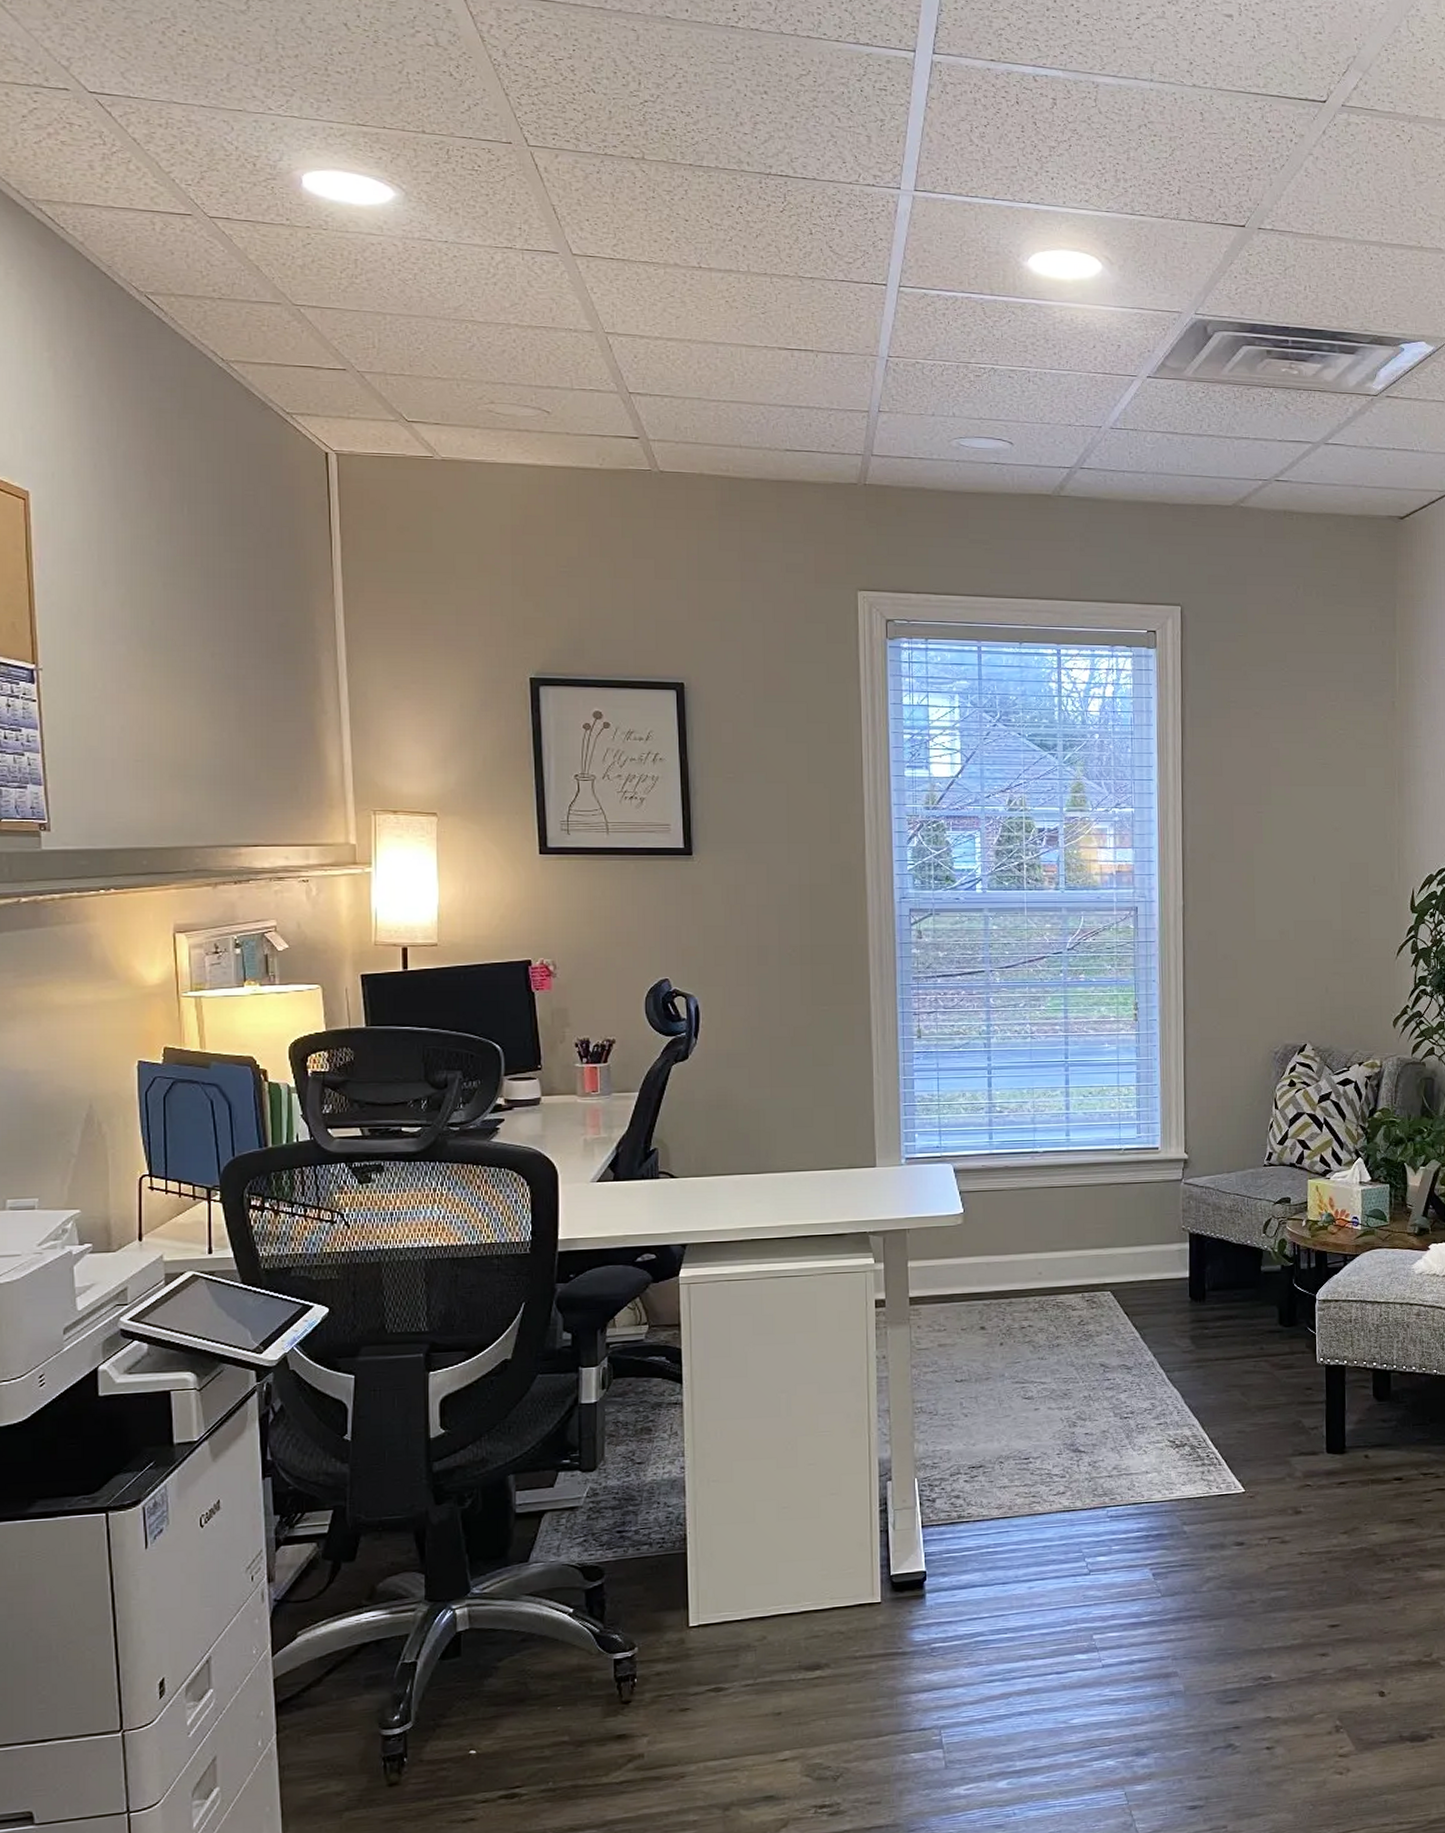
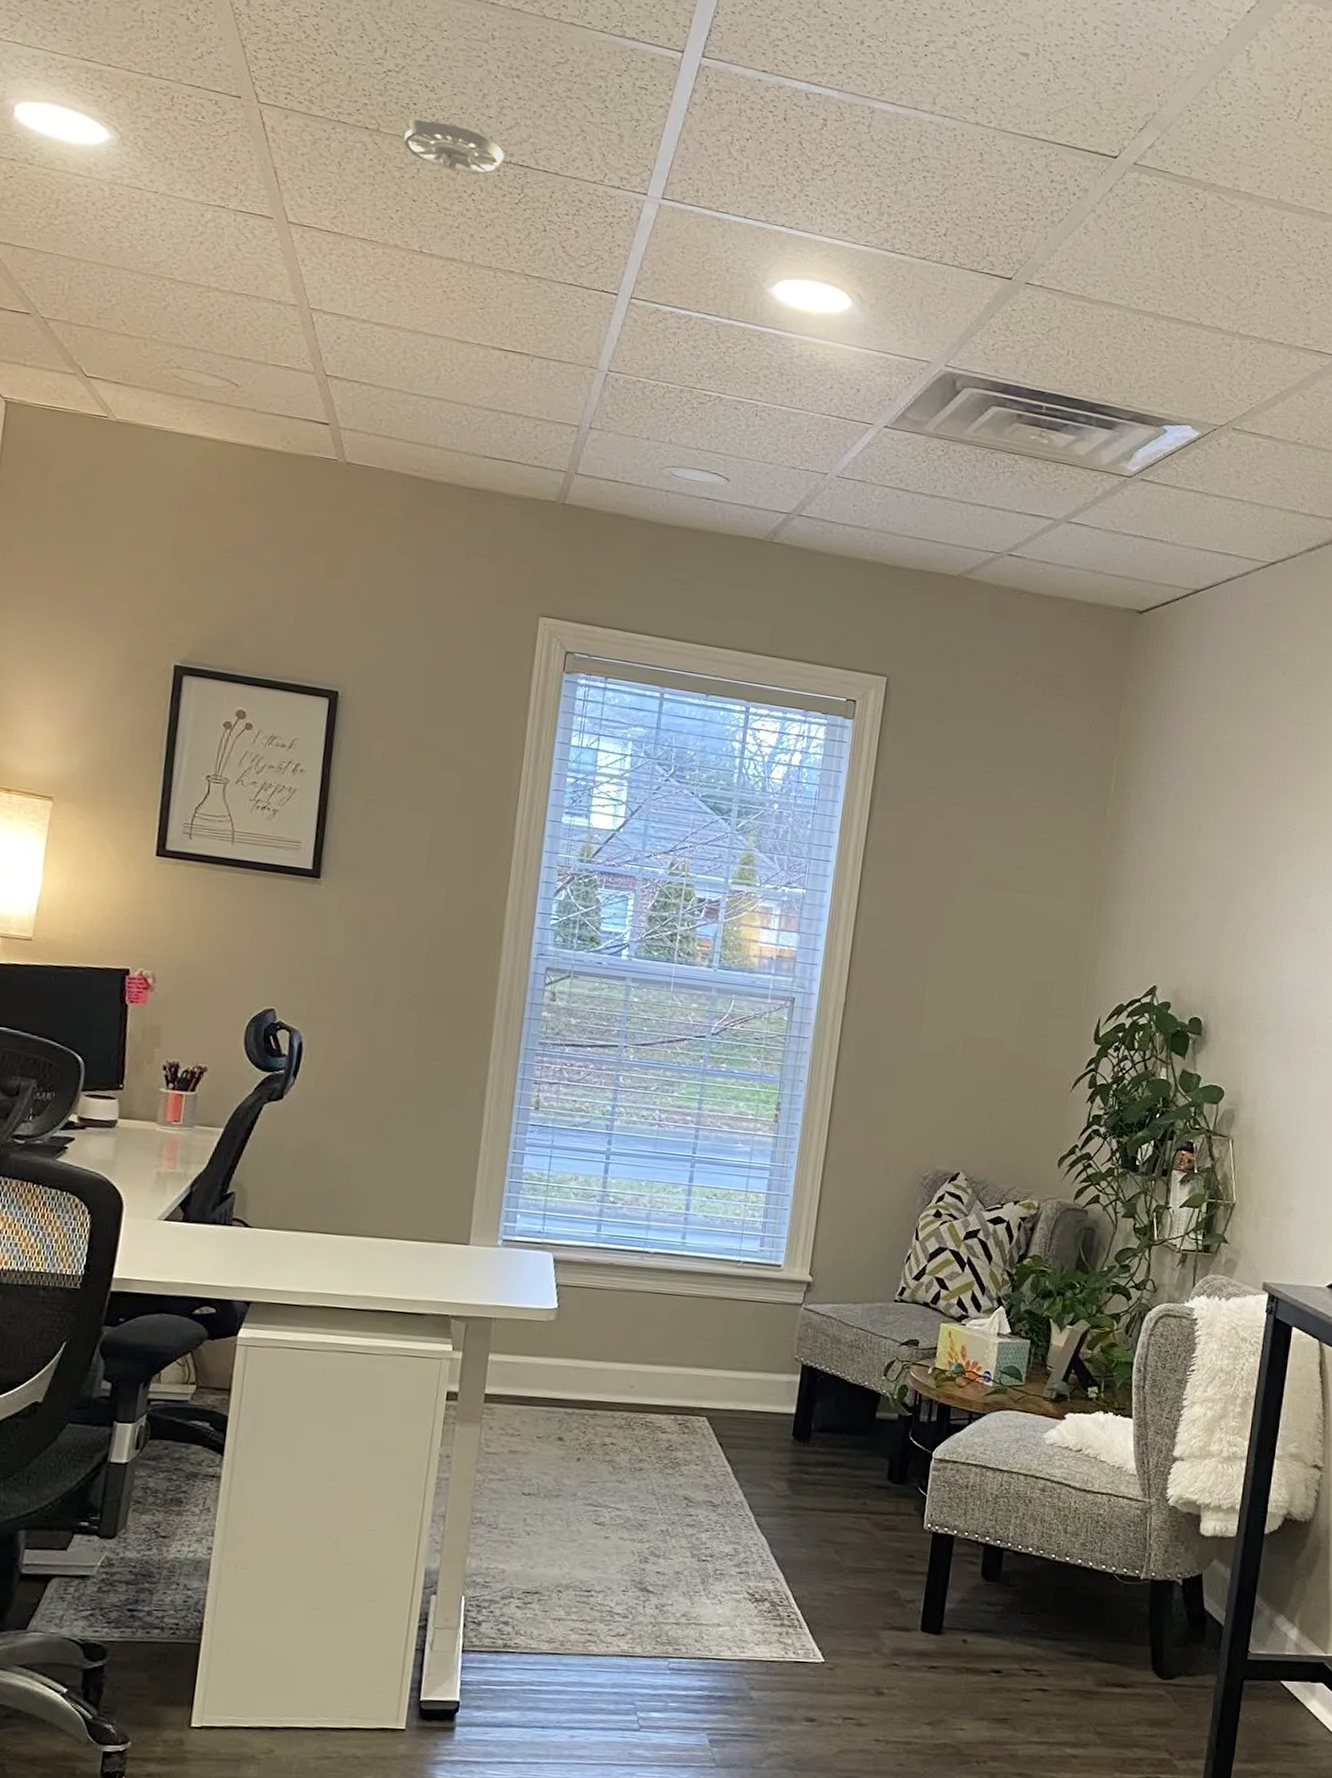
smoke detector: none [669,144,764,189] -> present [404,119,505,174]

